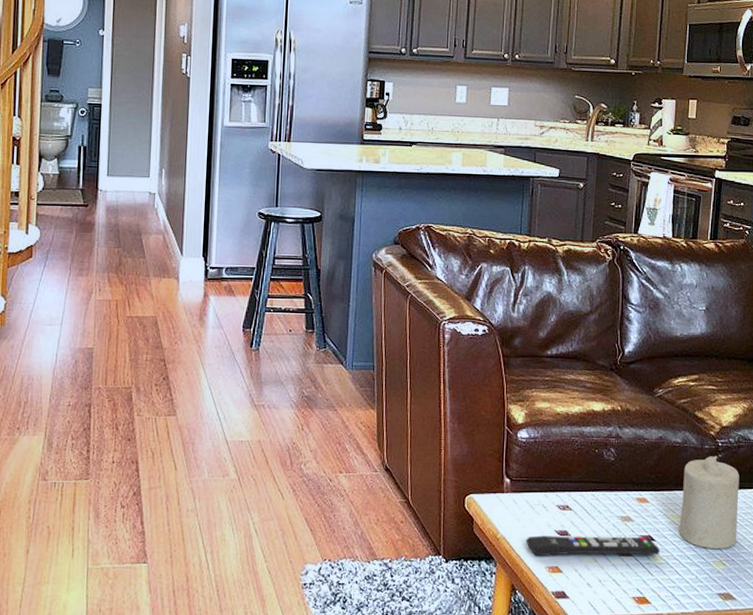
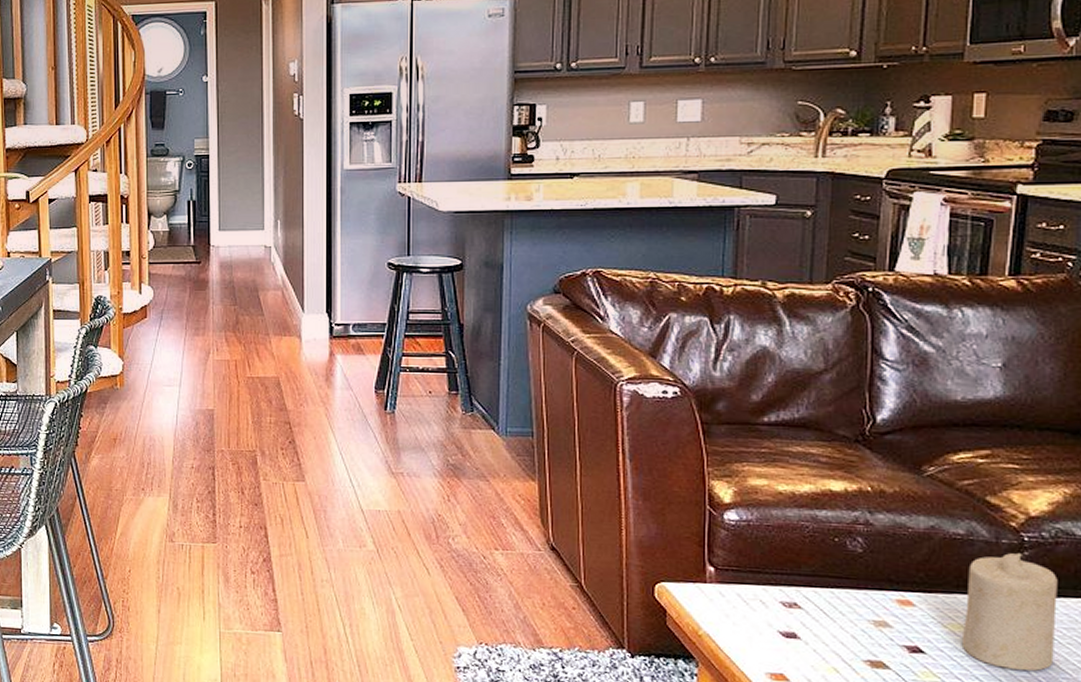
remote control: present [525,536,661,557] -> none [737,635,934,672]

